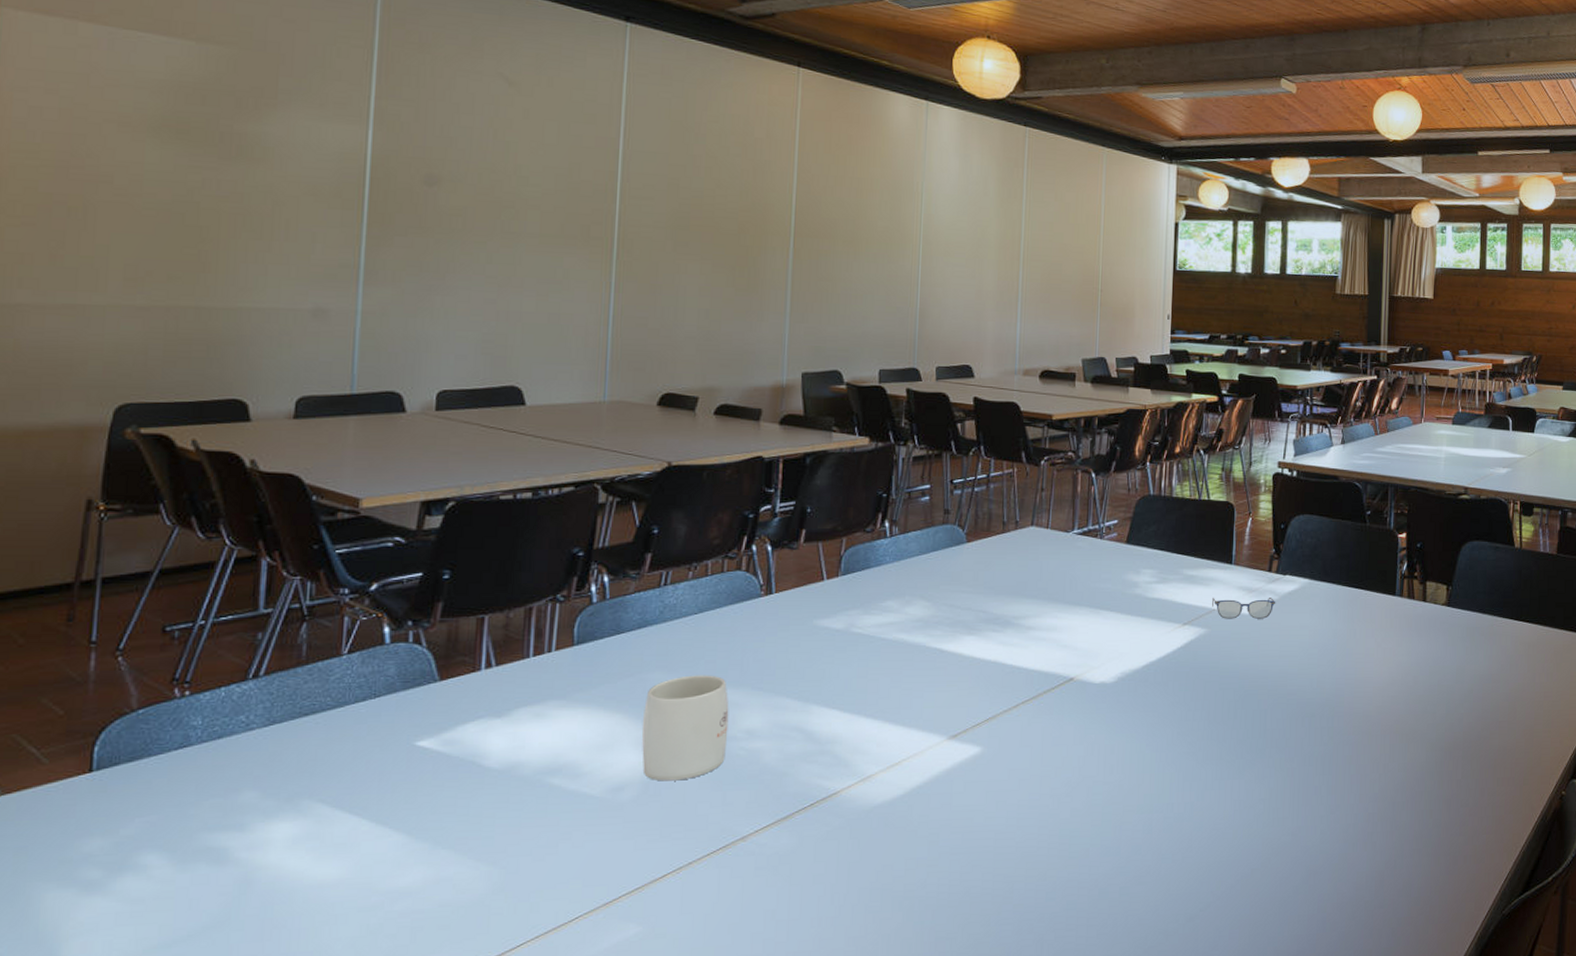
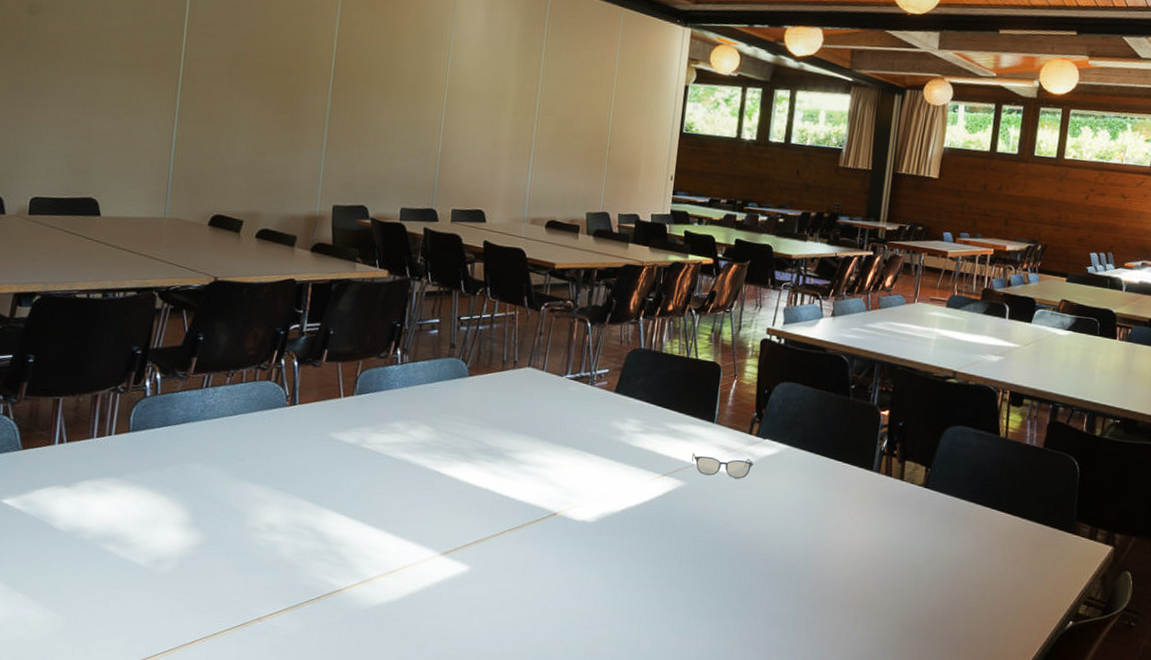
mug: present [641,675,729,781] -> none [180,469,254,561]

